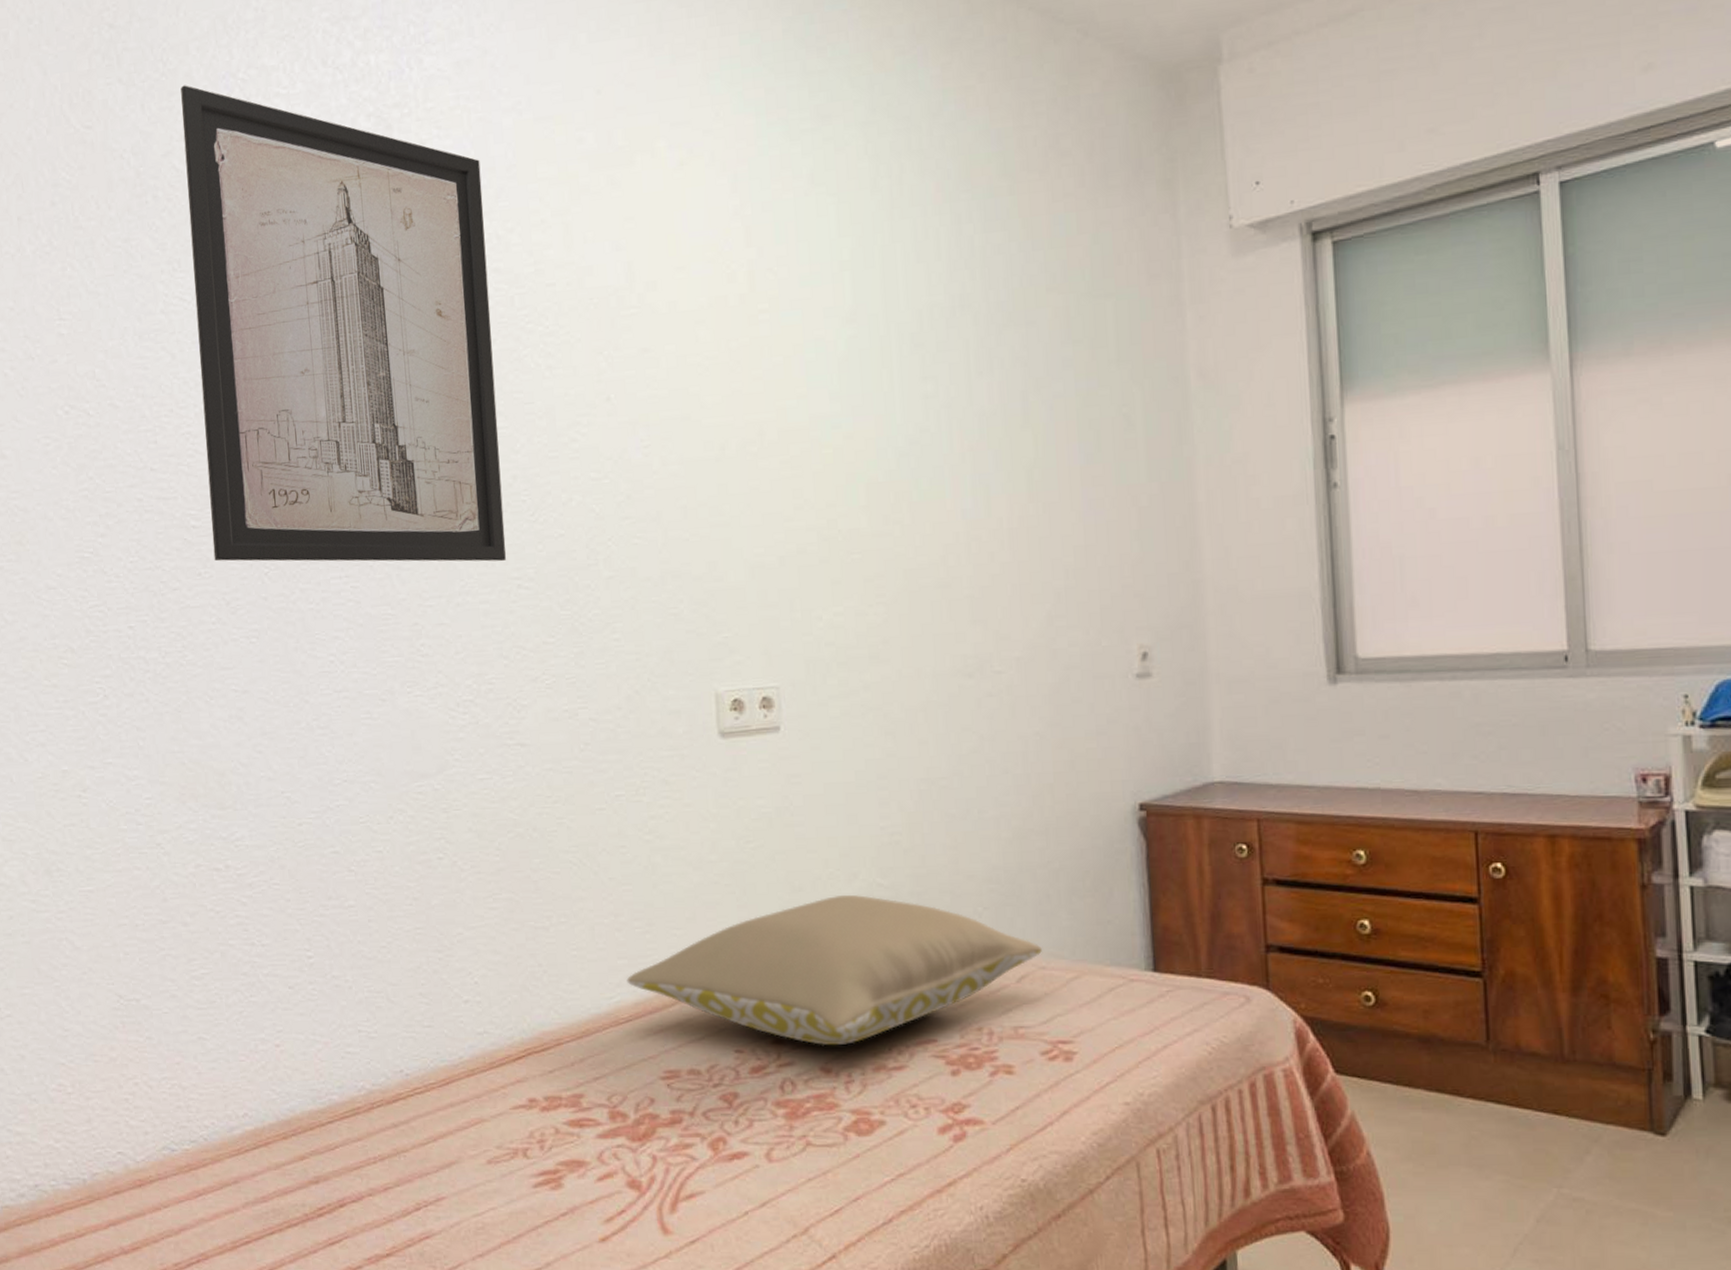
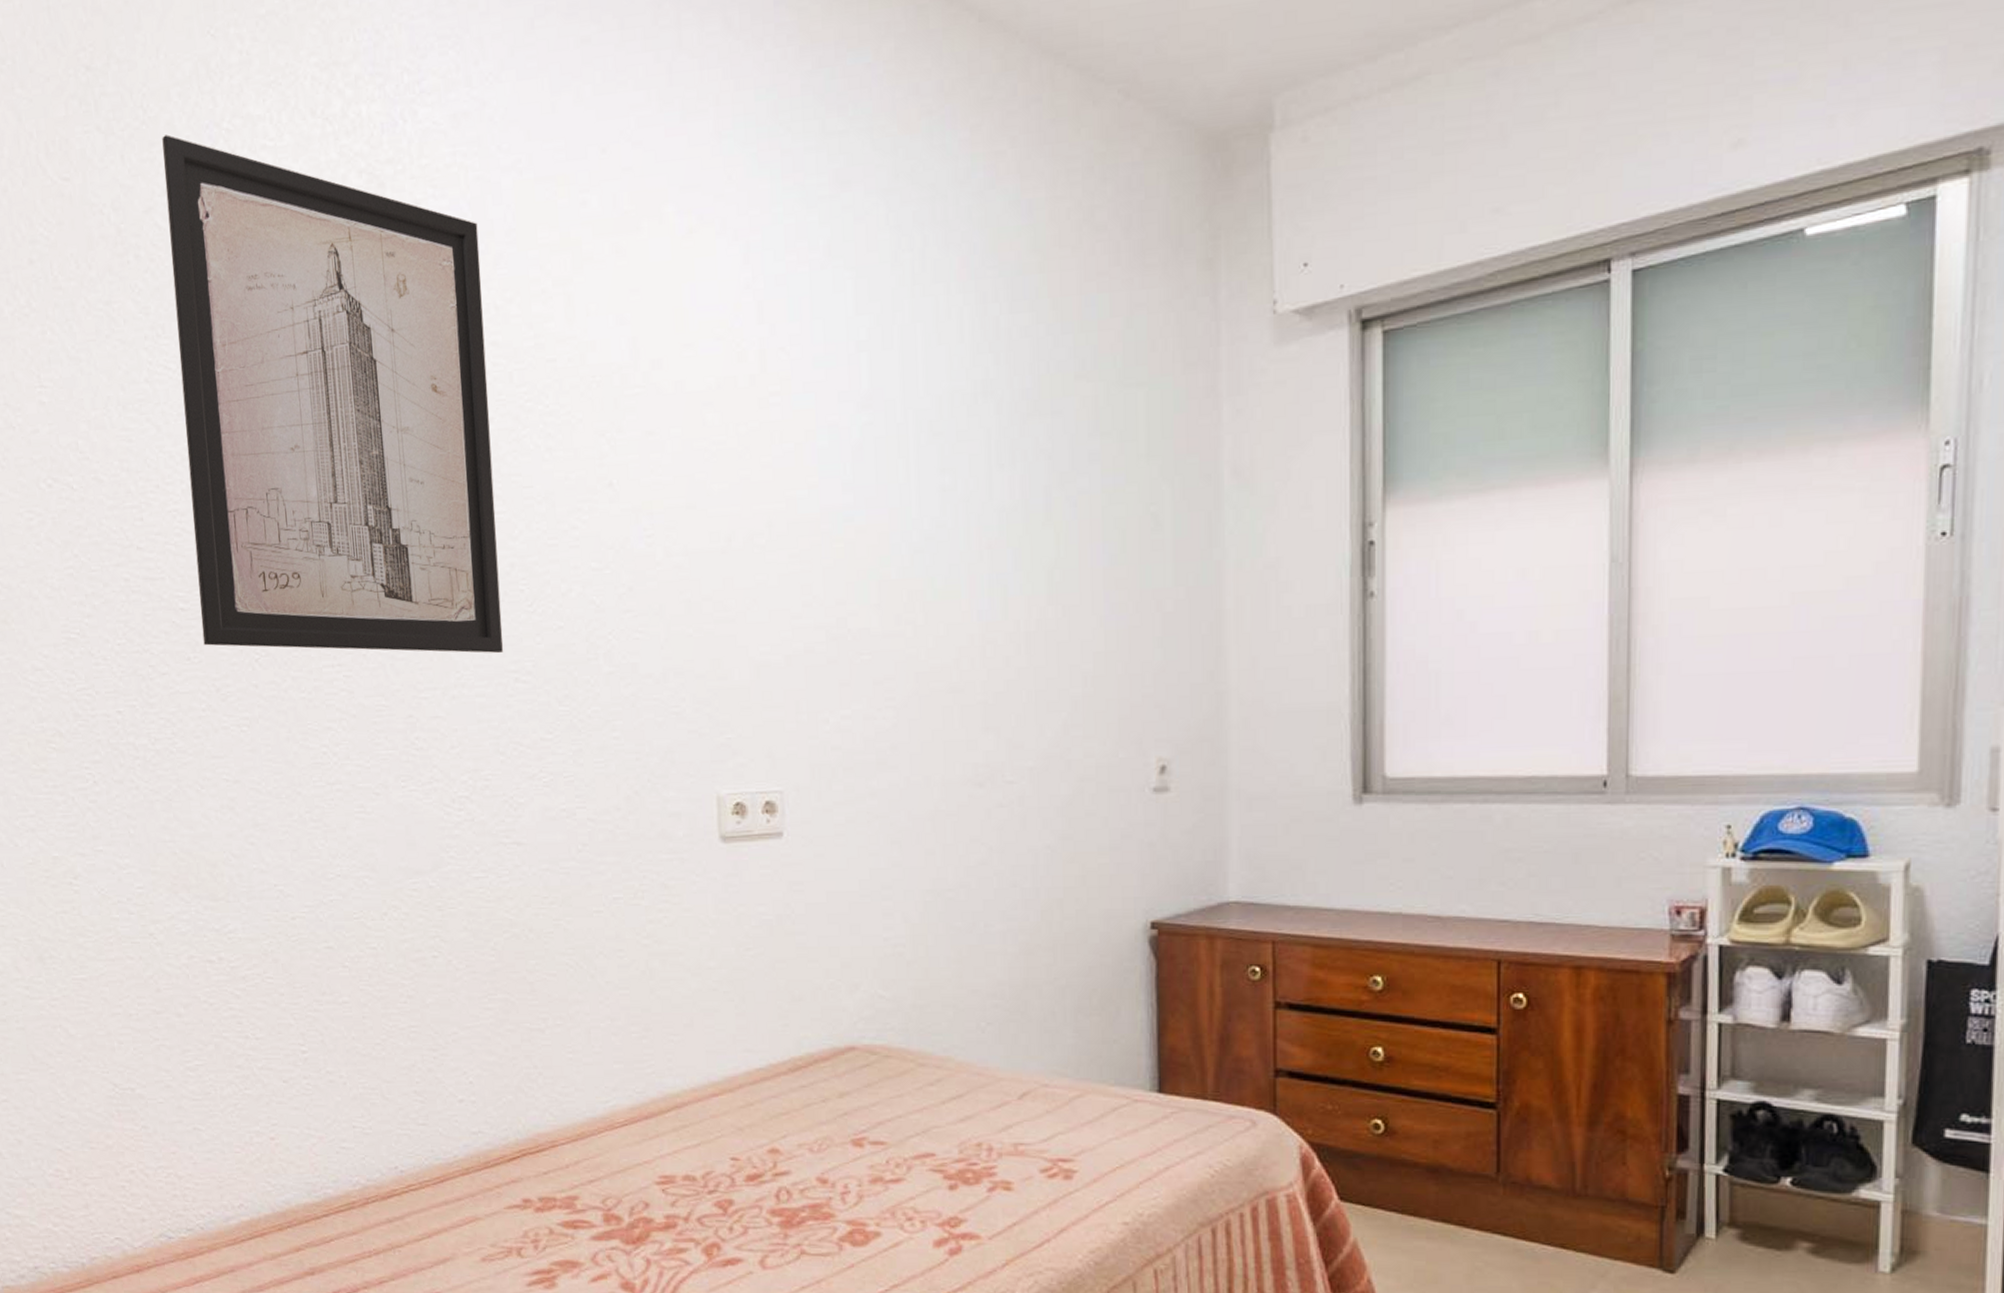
pillow: present [626,894,1043,1046] -> none [622,1005,1046,1157]

